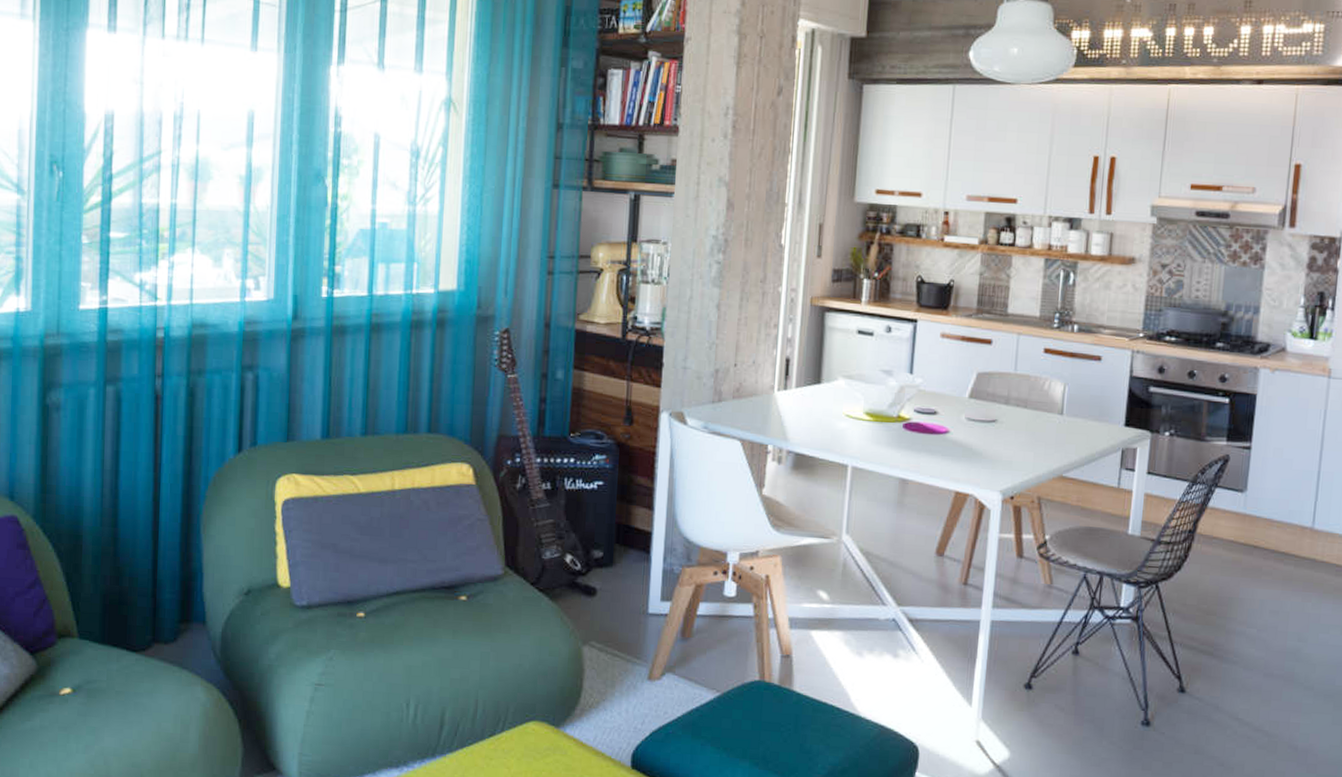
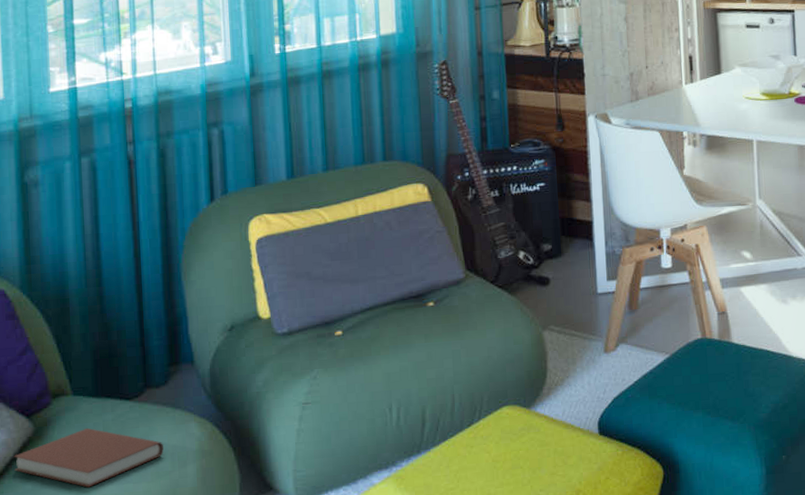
book: none [14,674,167,737] -> present [14,427,164,488]

